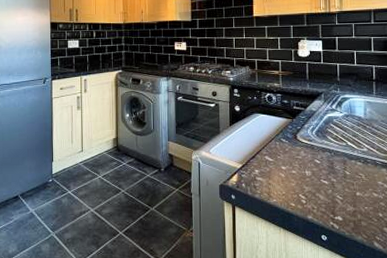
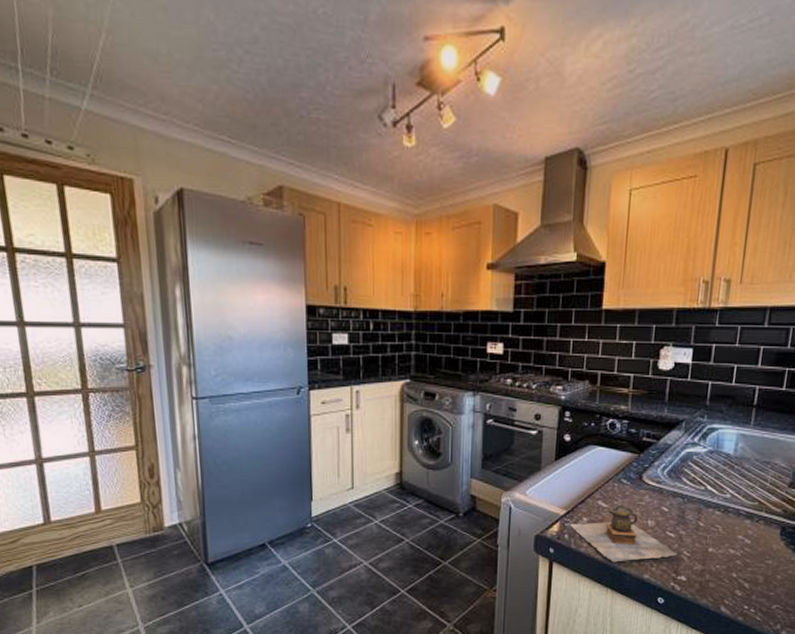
teapot: none [246,158,332,206] -> present [570,504,677,562]

